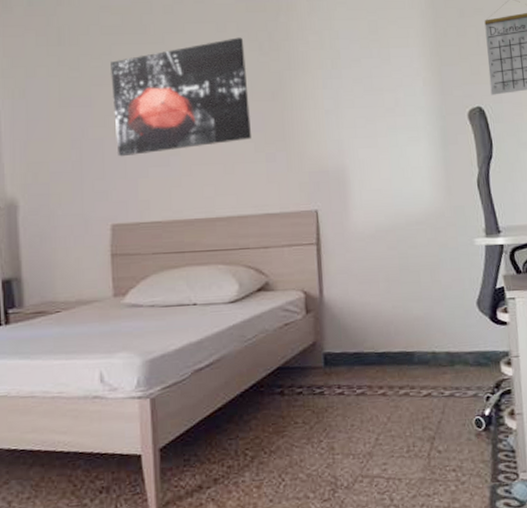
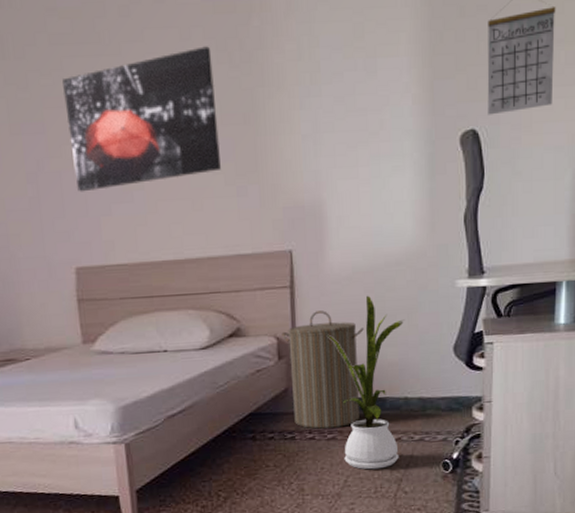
laundry hamper: none [309,266,389,384] -> present [281,310,364,429]
house plant: none [353,252,430,427] -> present [326,295,405,470]

